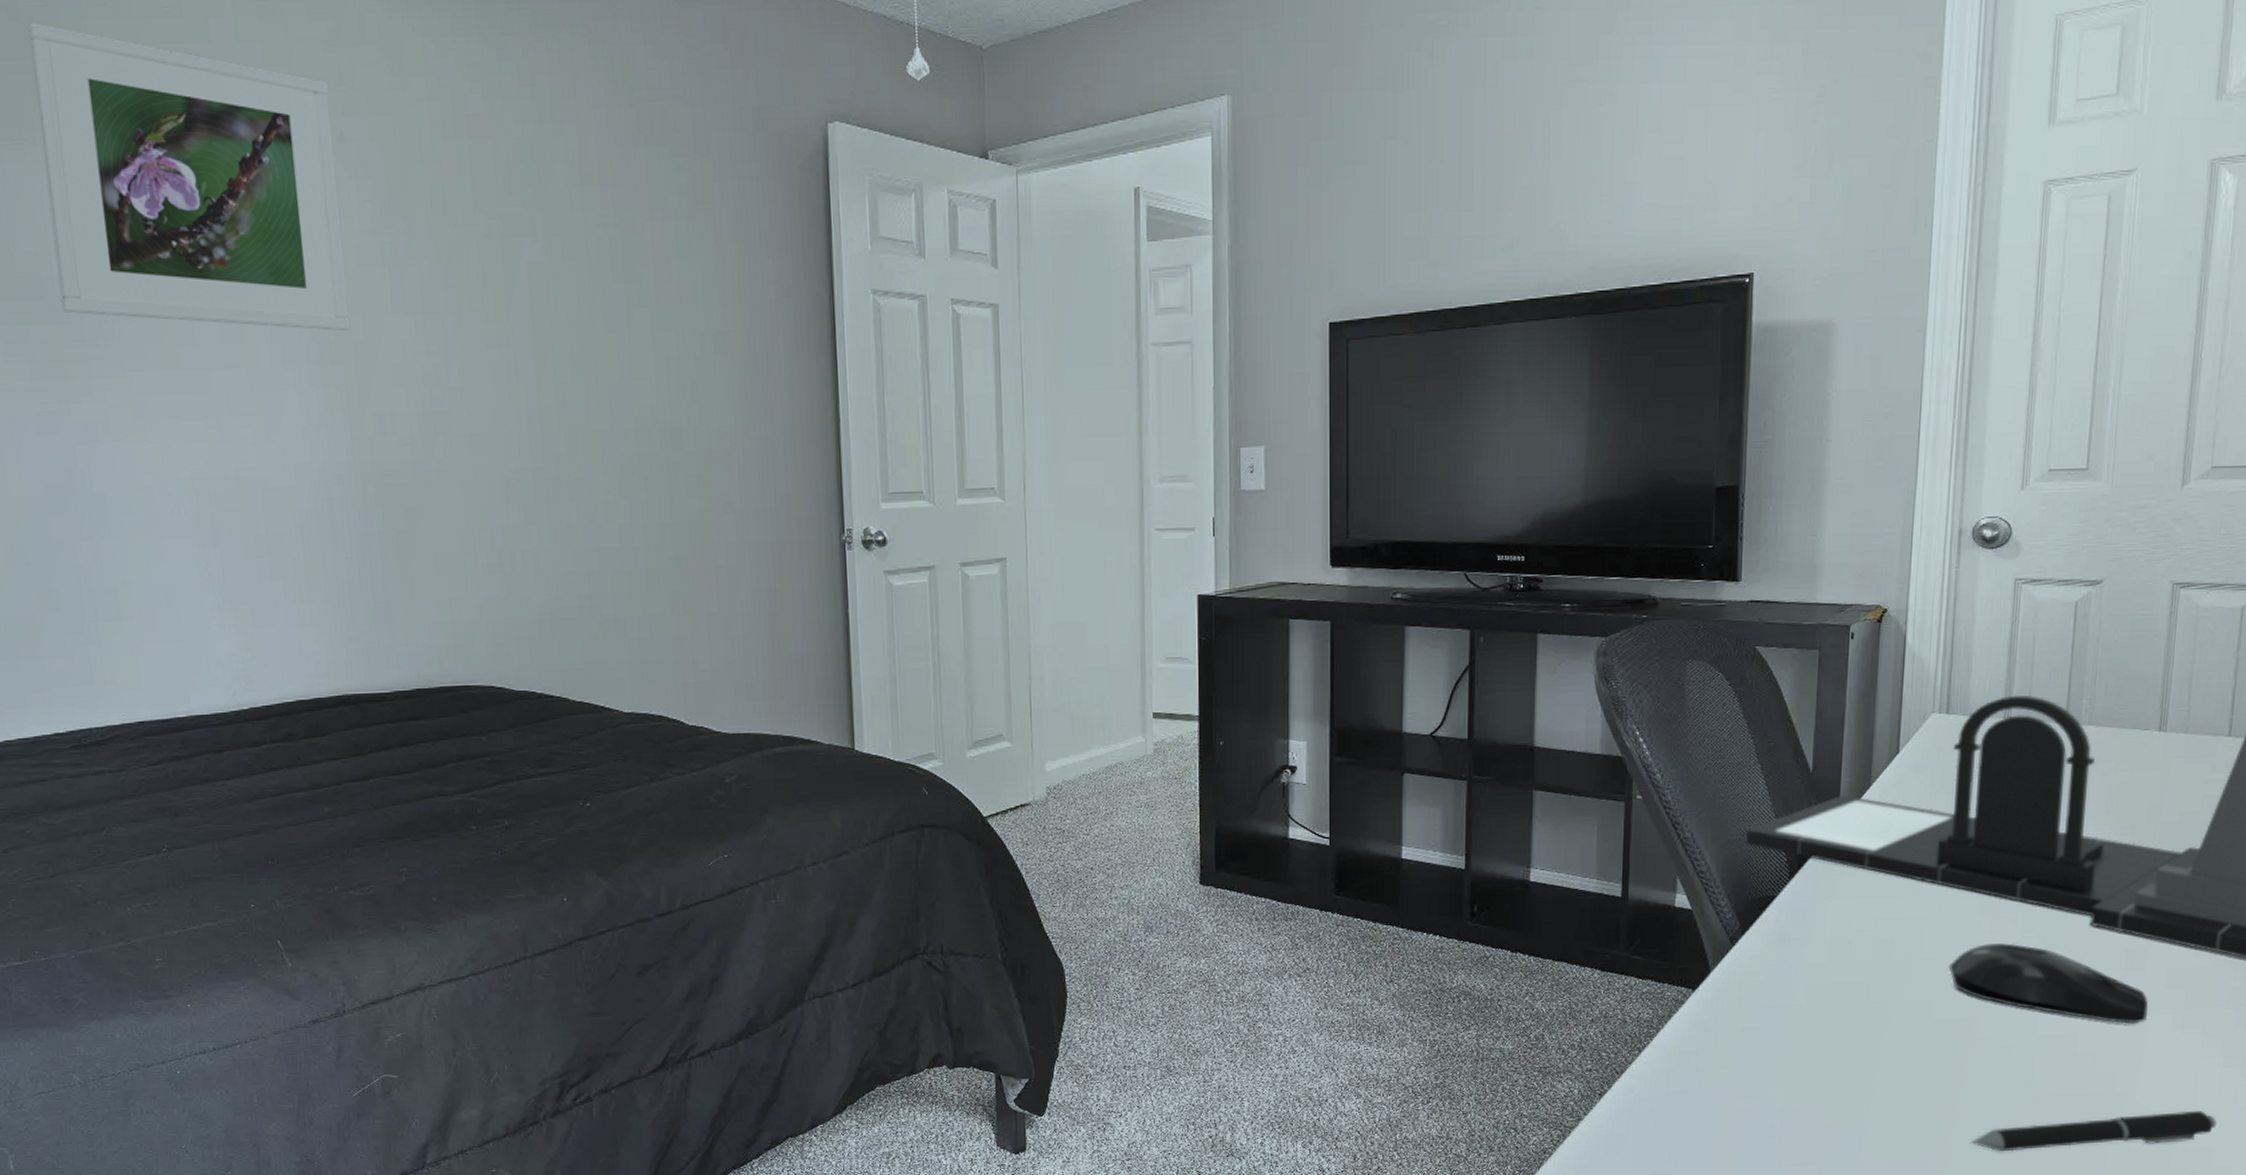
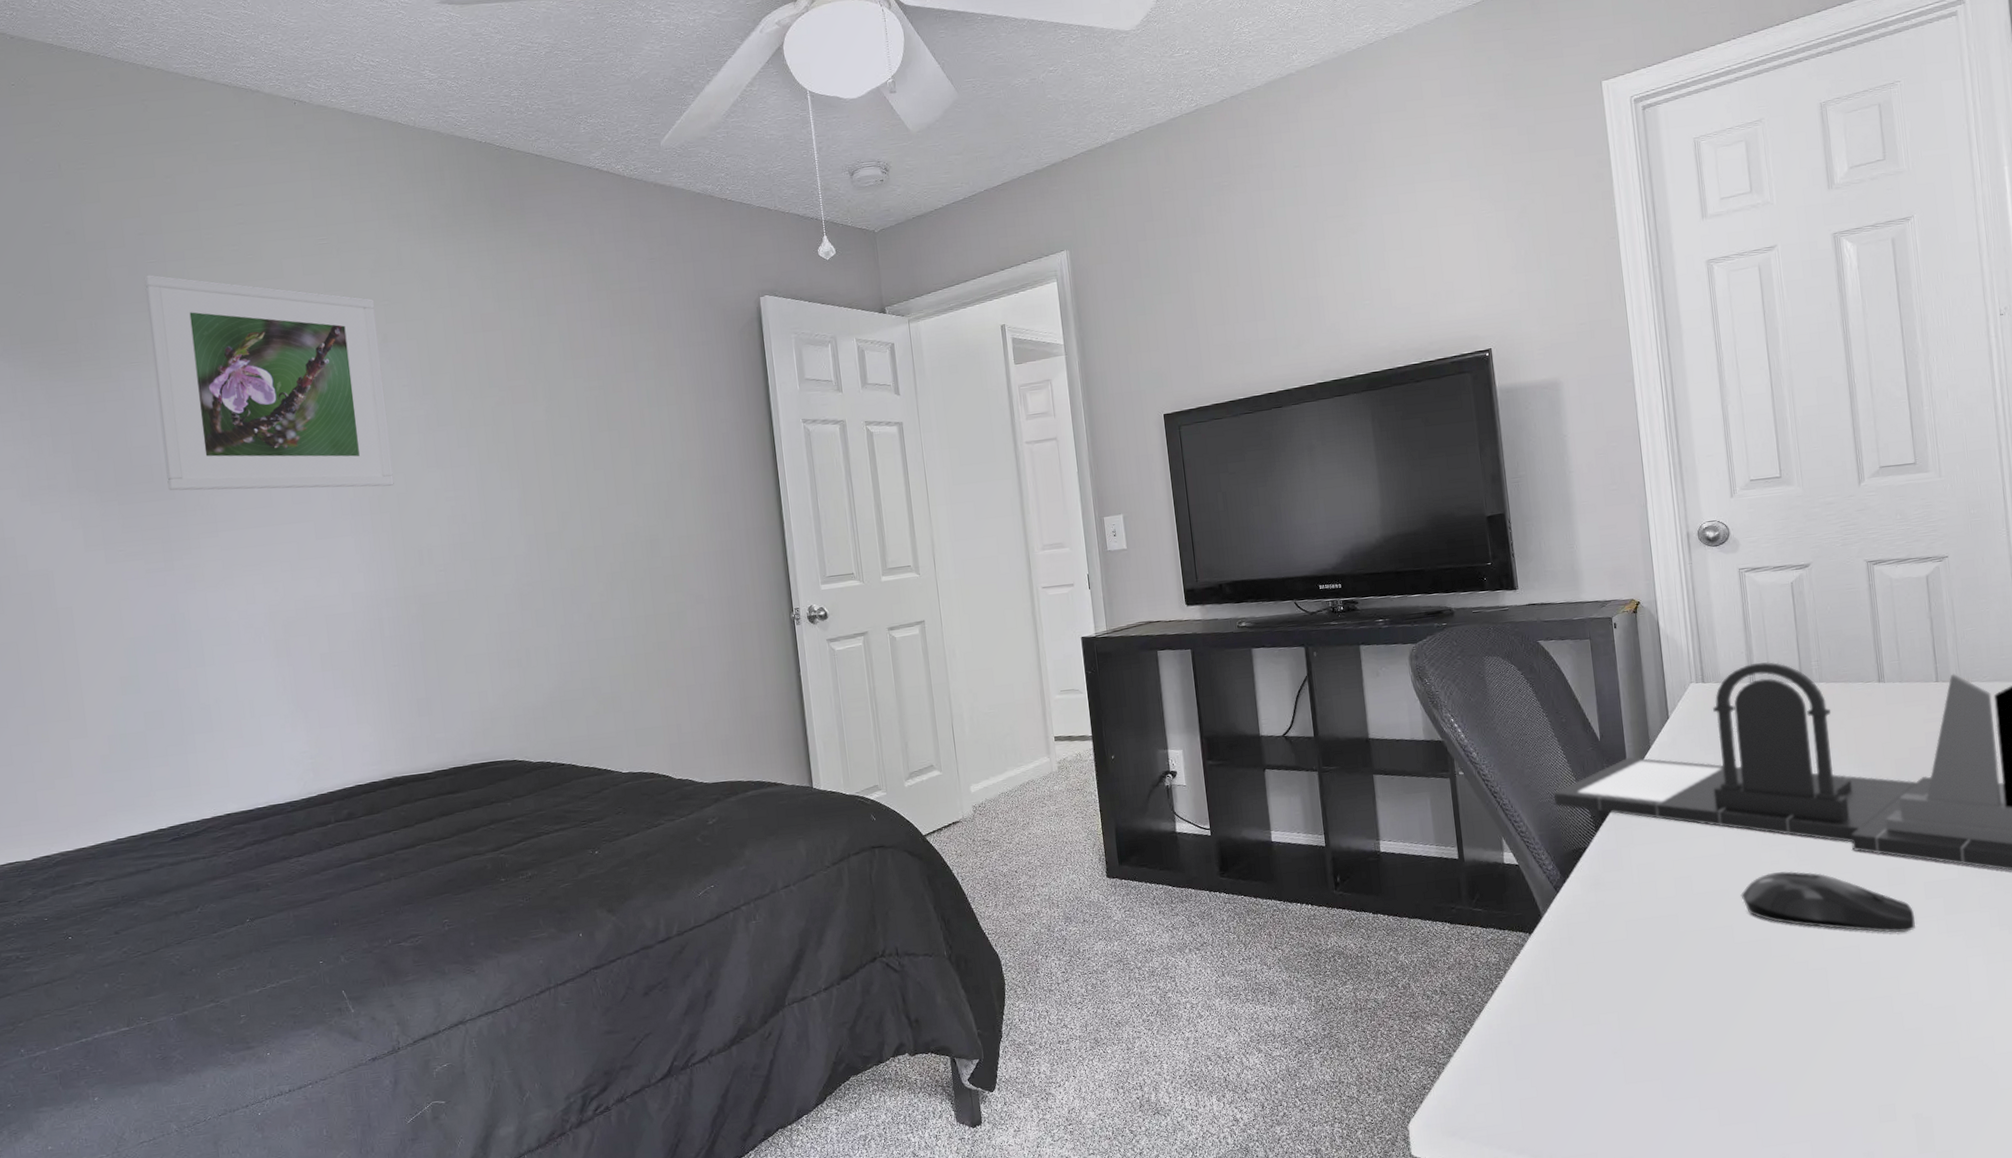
pen: present [1970,1110,2216,1152] -> none [1786,1004,1993,1055]

